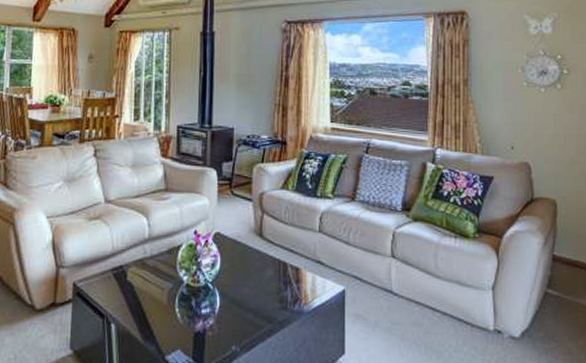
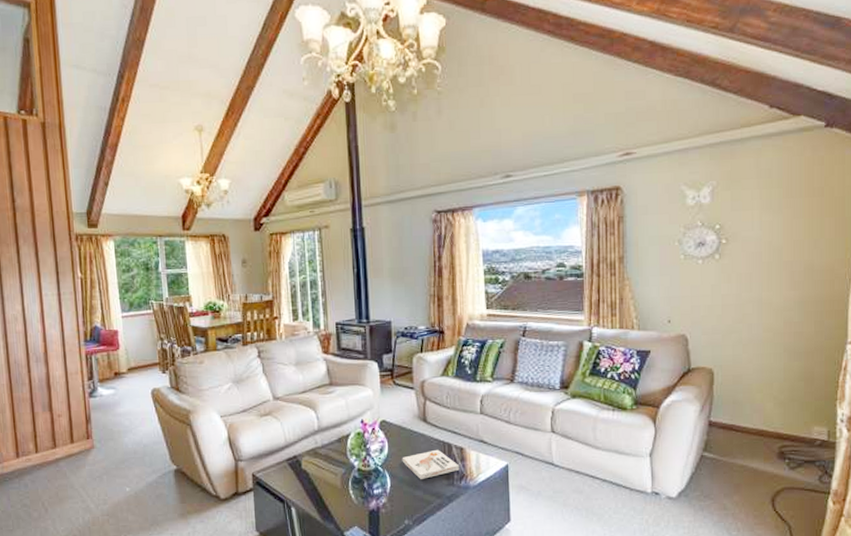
book: none [234,268,294,300] -> present [402,449,460,479]

